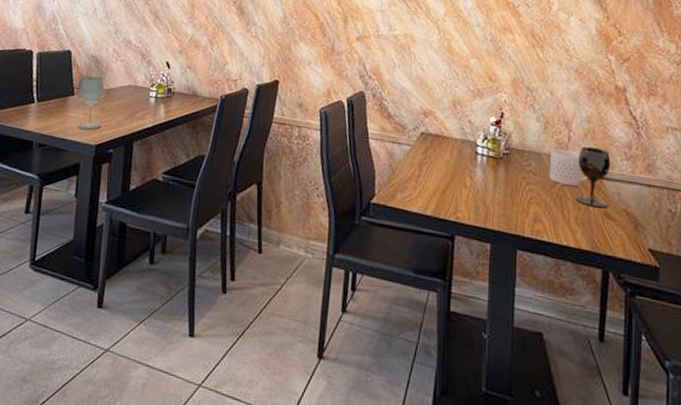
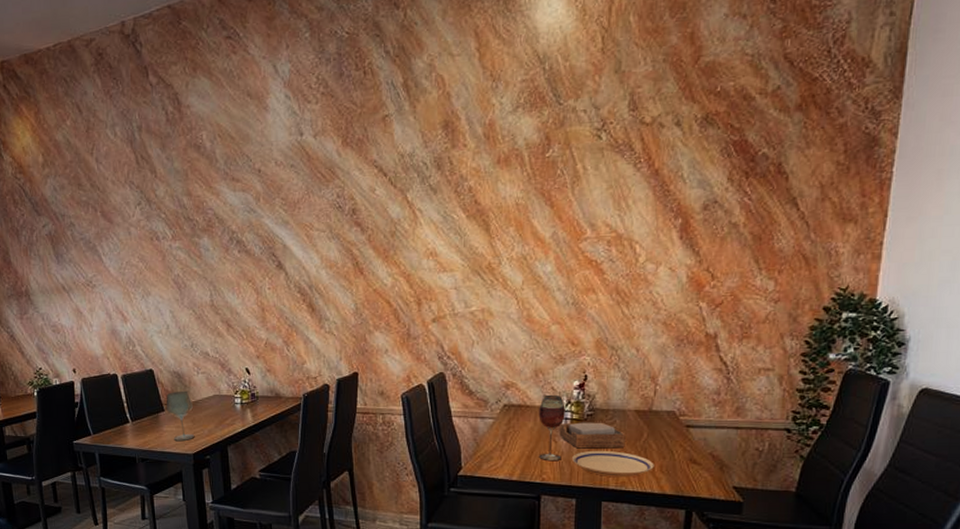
wineglass: none [454,127,482,199] -> present [539,394,565,460]
napkin holder: none [474,159,541,192] -> present [558,422,625,449]
plate: none [488,192,570,227] -> present [572,450,654,478]
mug: present [549,148,588,187] -> none [634,403,674,438]
wine glass: present [575,146,611,209] -> none [661,397,698,455]

